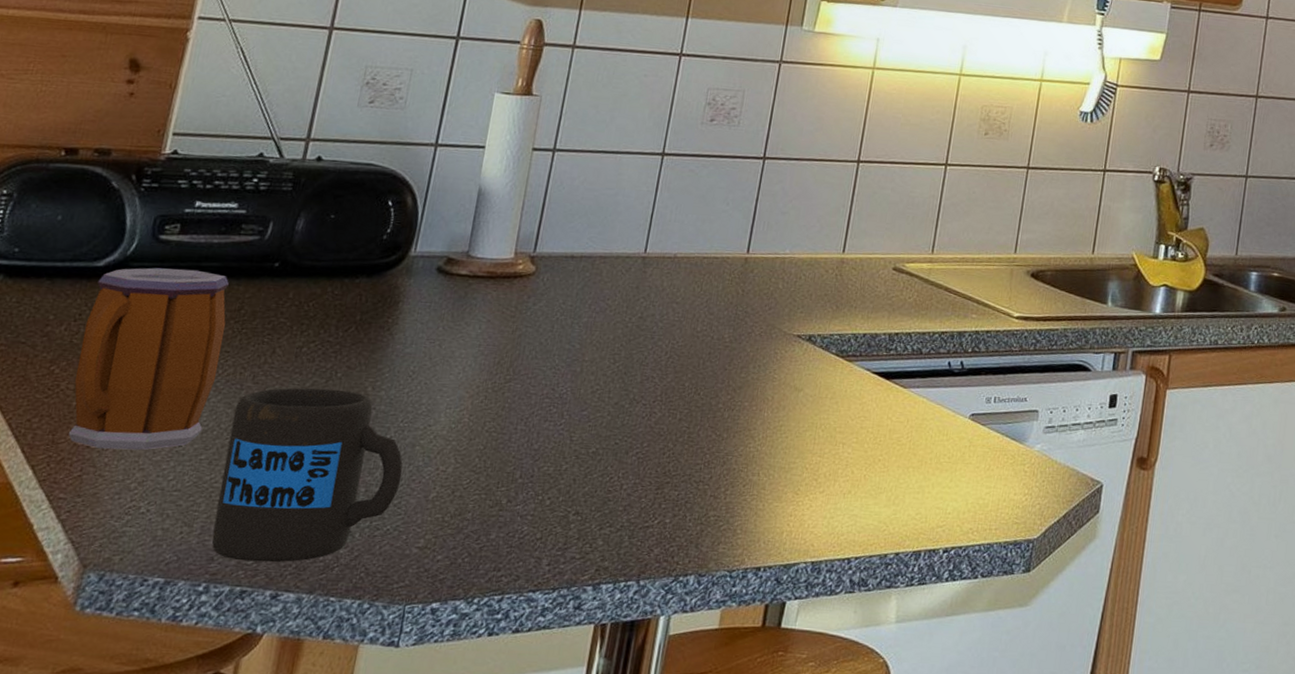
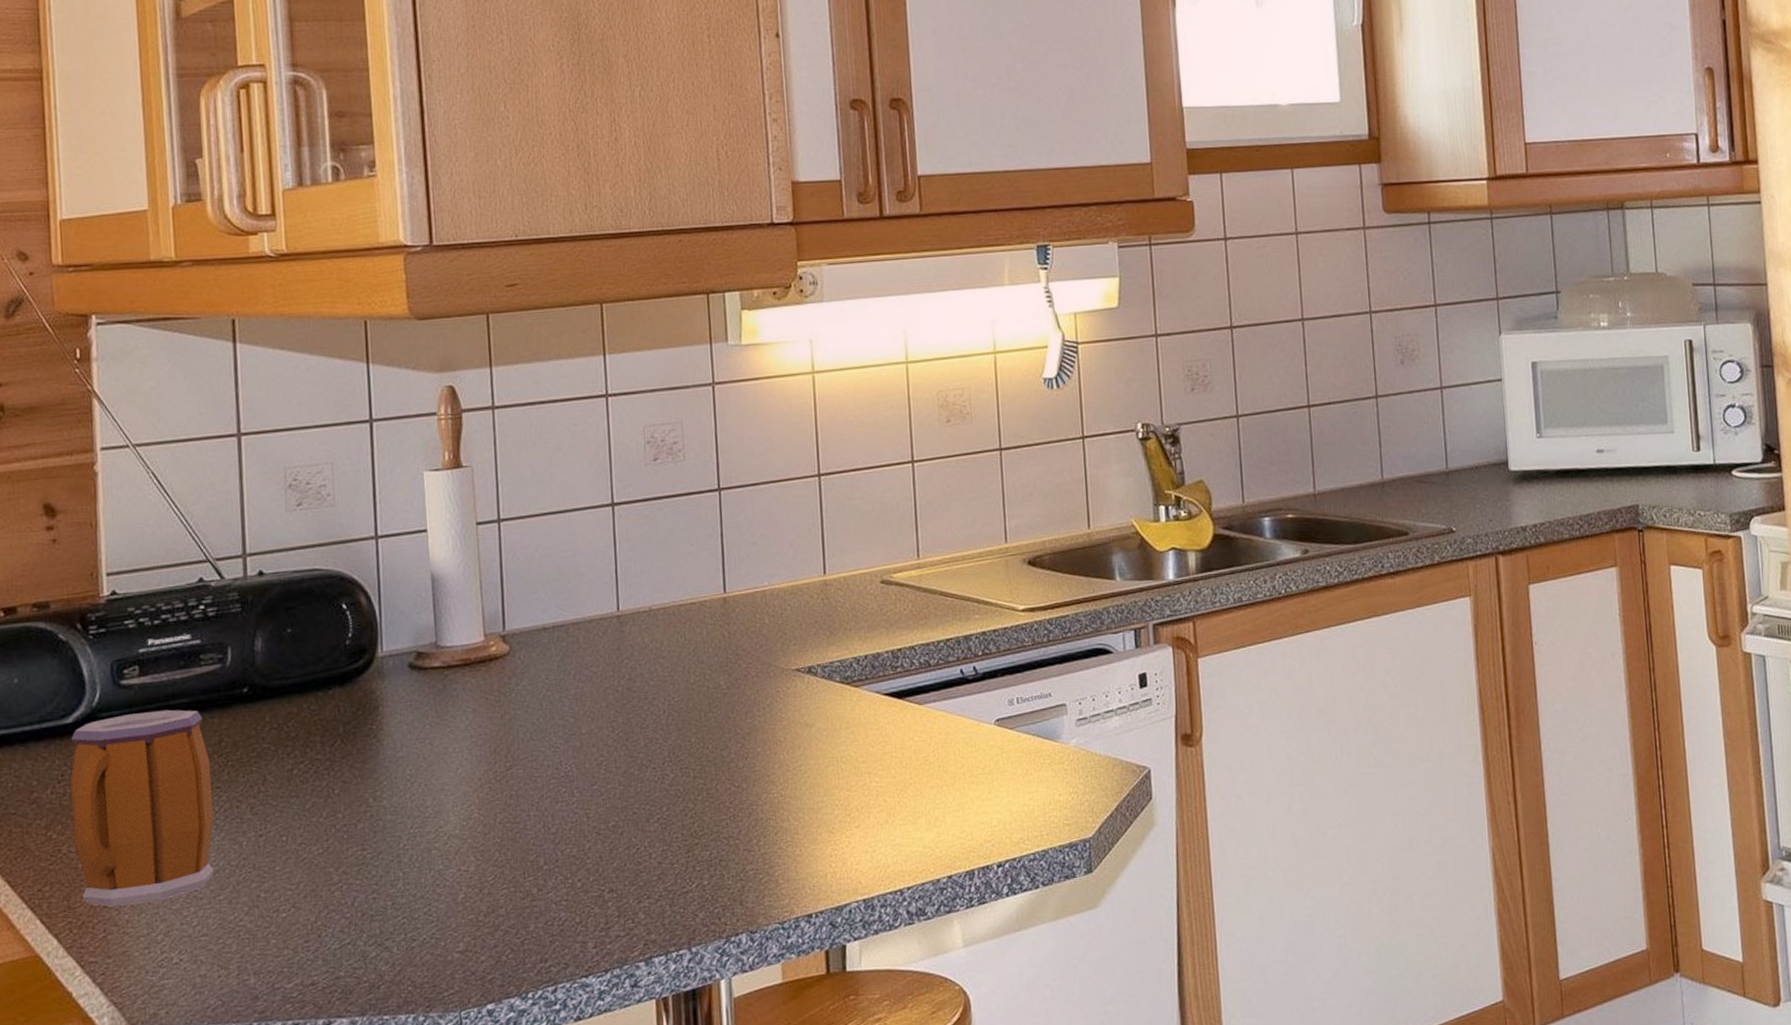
mug: present [212,387,403,563] -> none [241,806,426,995]

